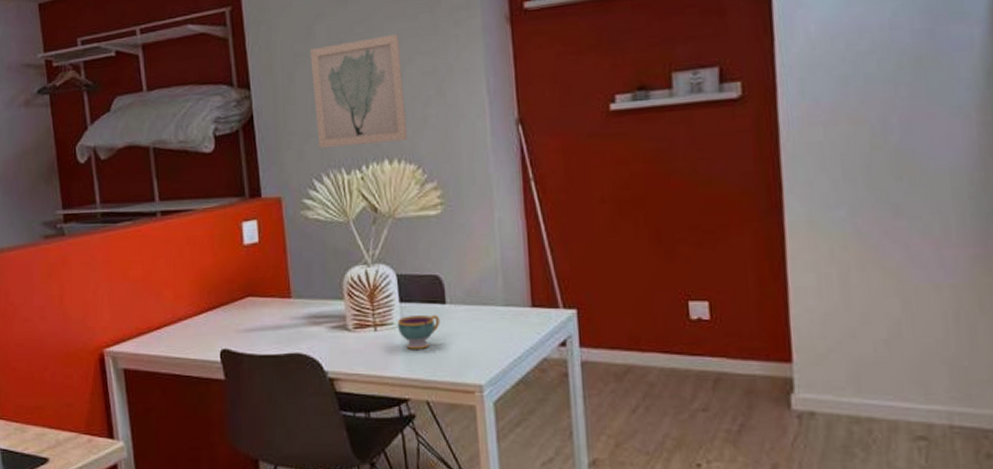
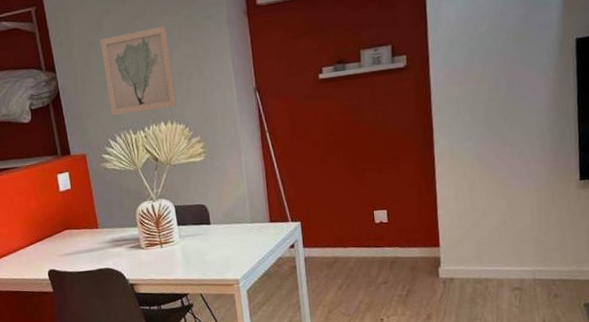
teacup: present [398,314,440,349] -> none [177,232,207,259]

